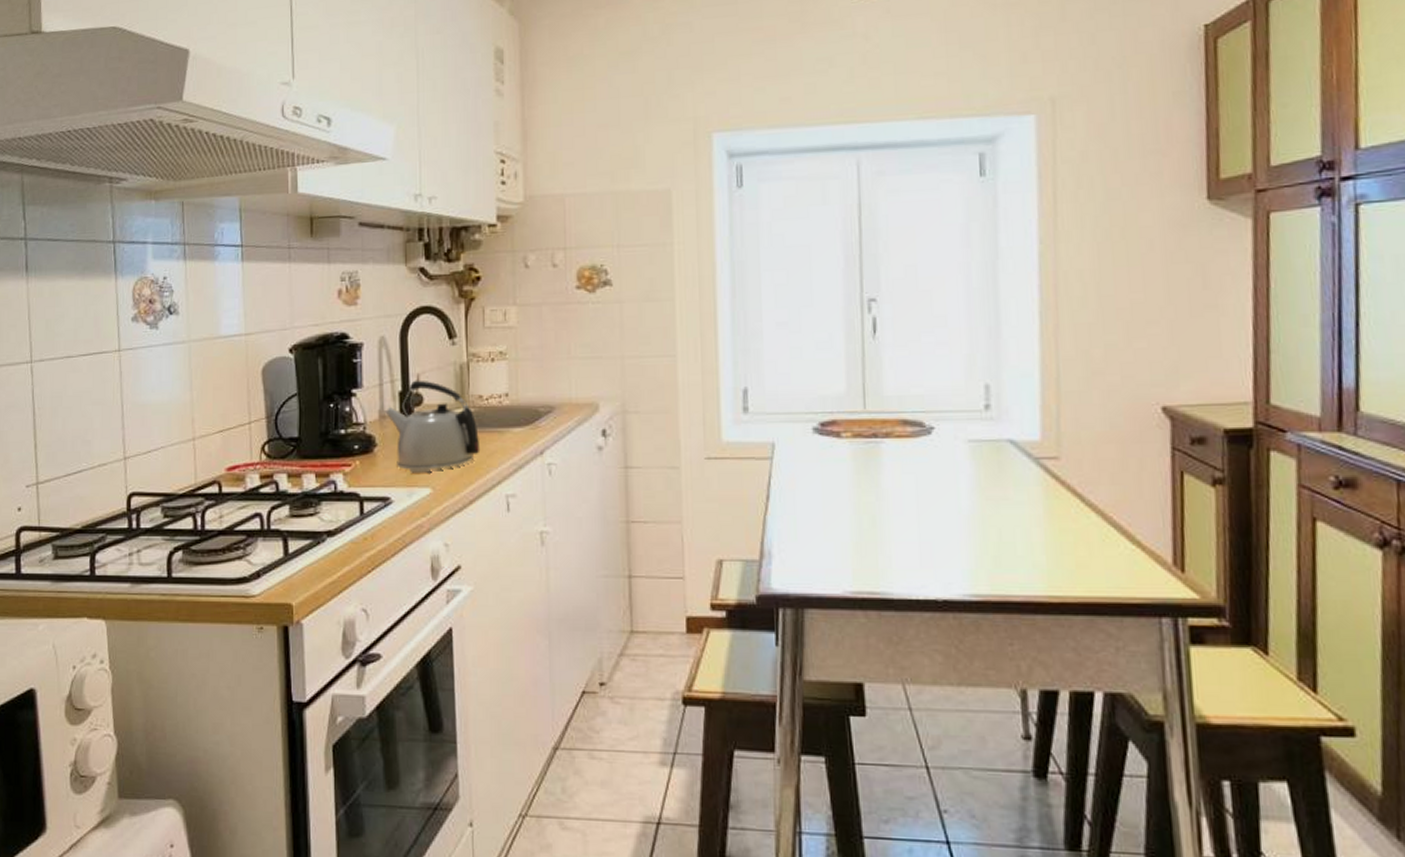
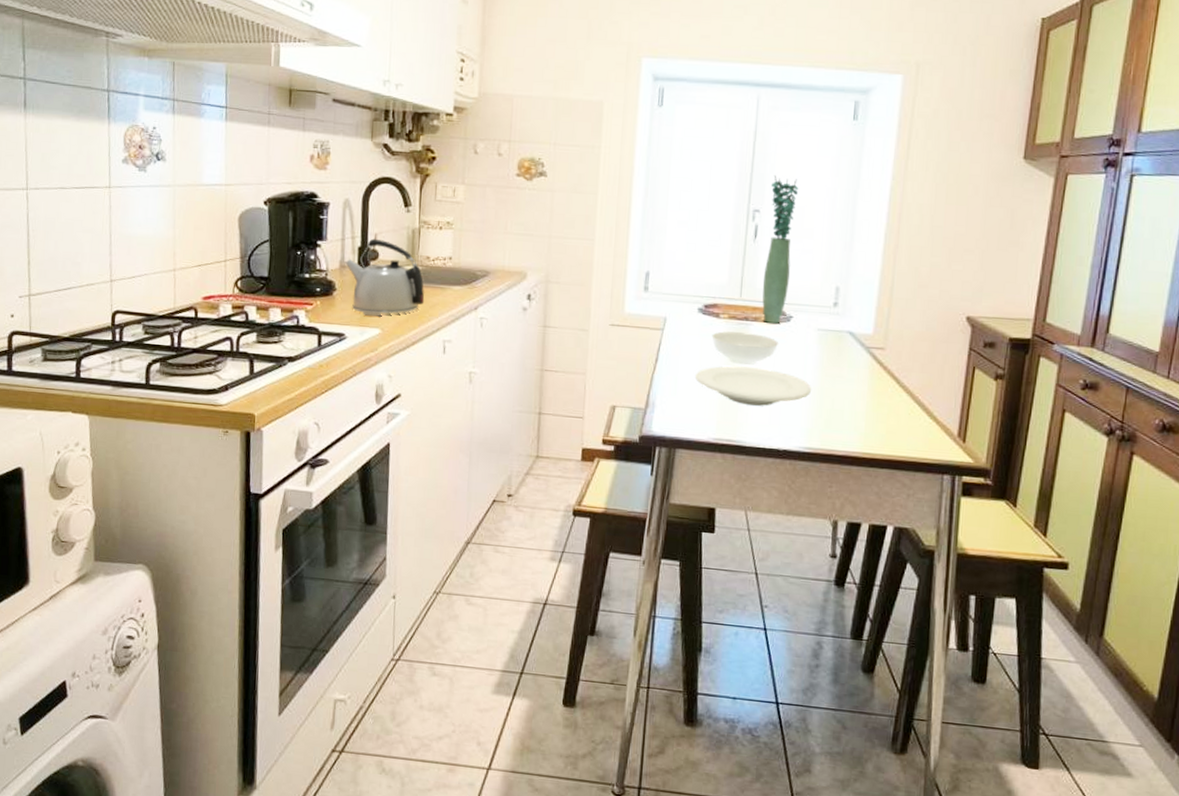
plate: none [818,496,971,545] -> present [694,365,812,406]
bowl: none [833,453,921,493] -> present [711,331,779,365]
vase: none [887,254,924,438] -> present [762,175,799,324]

